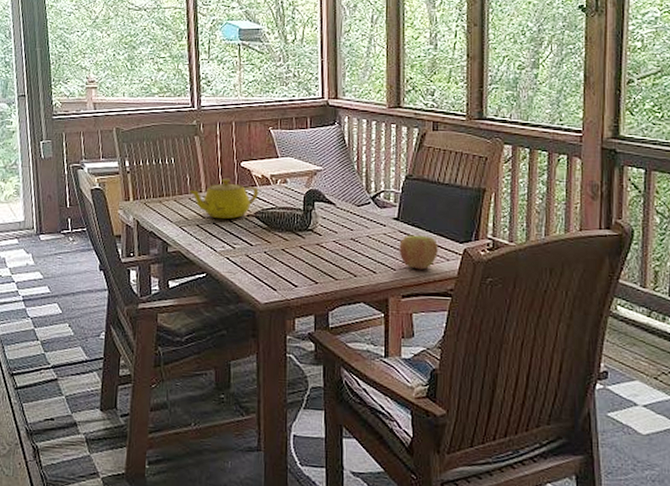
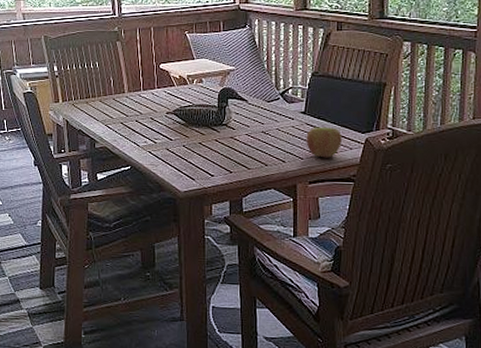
teapot: present [189,179,259,220] -> none [113,80,177,117]

